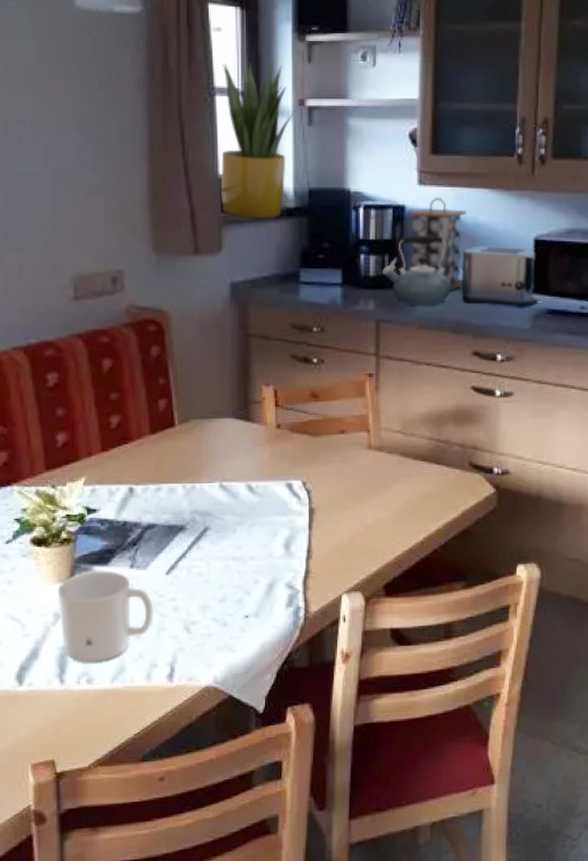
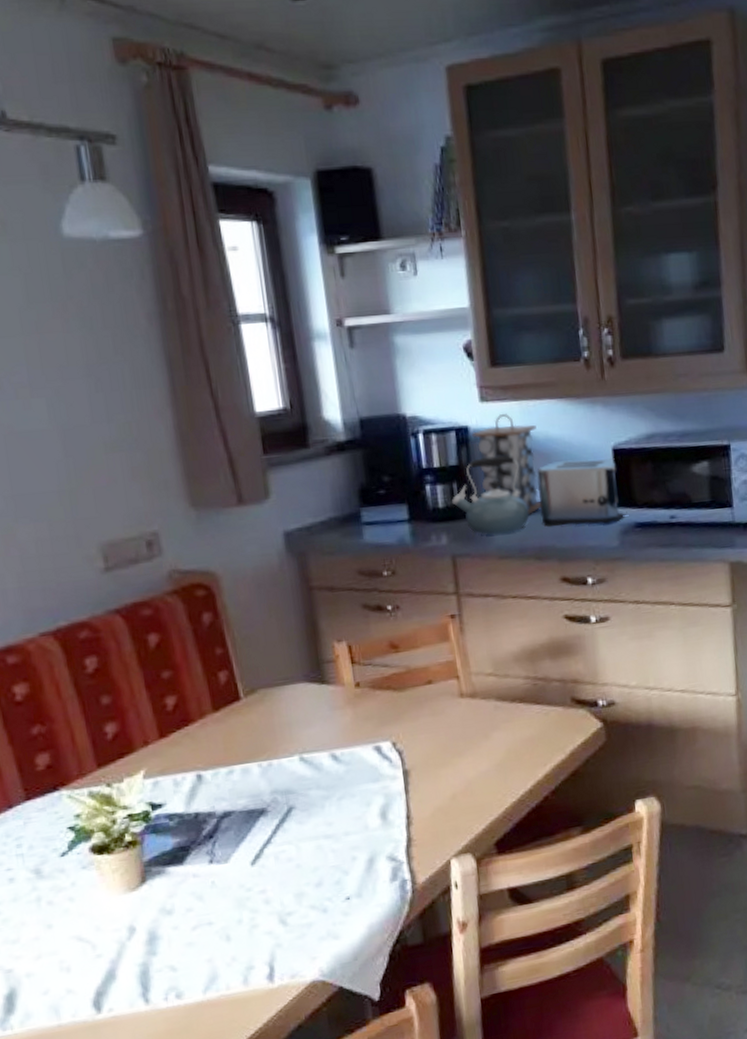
mug: present [57,571,153,663] -> none [128,870,243,977]
planter: present [220,59,297,219] -> none [243,277,335,459]

